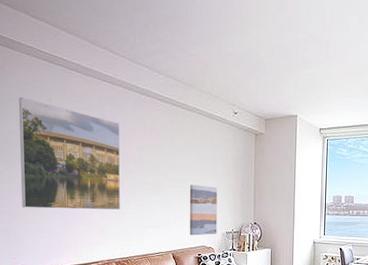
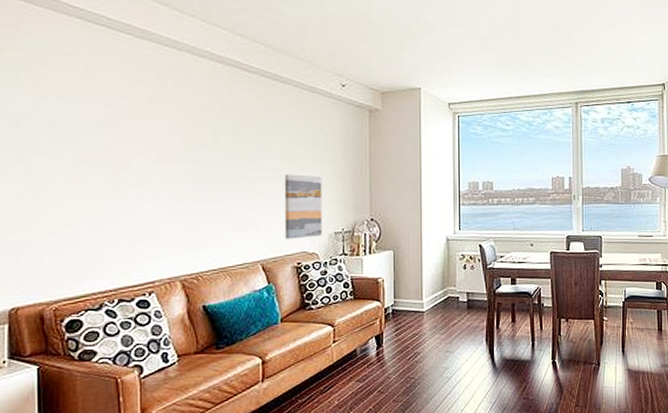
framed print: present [19,97,120,210] -> none [38,66,188,213]

